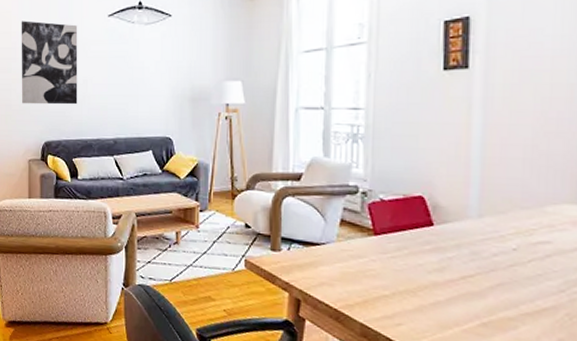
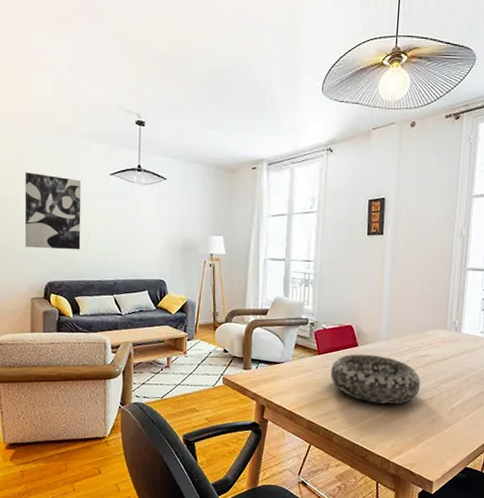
decorative bowl: none [393,236,538,311] -> present [331,354,421,404]

